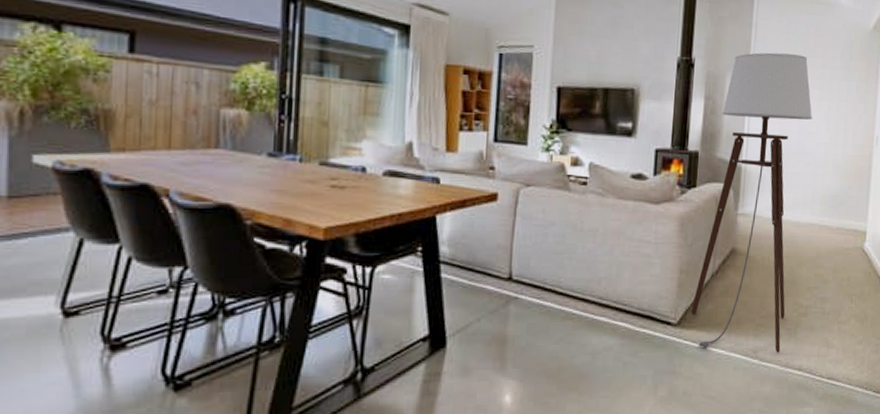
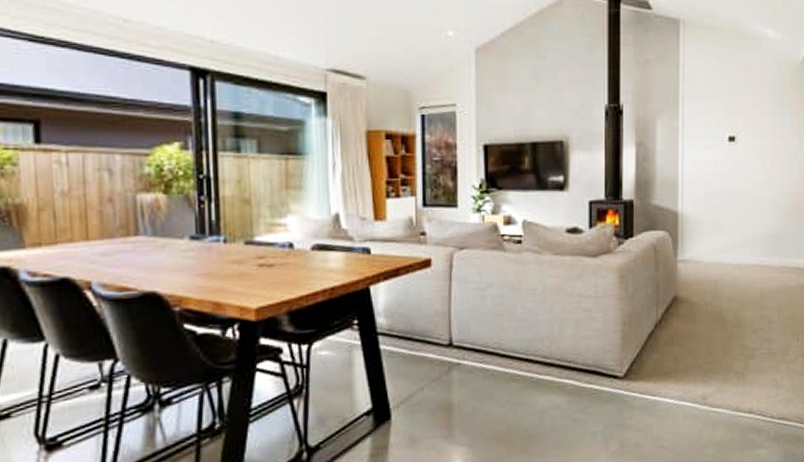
floor lamp: present [690,52,813,353] -> none [636,93,747,400]

